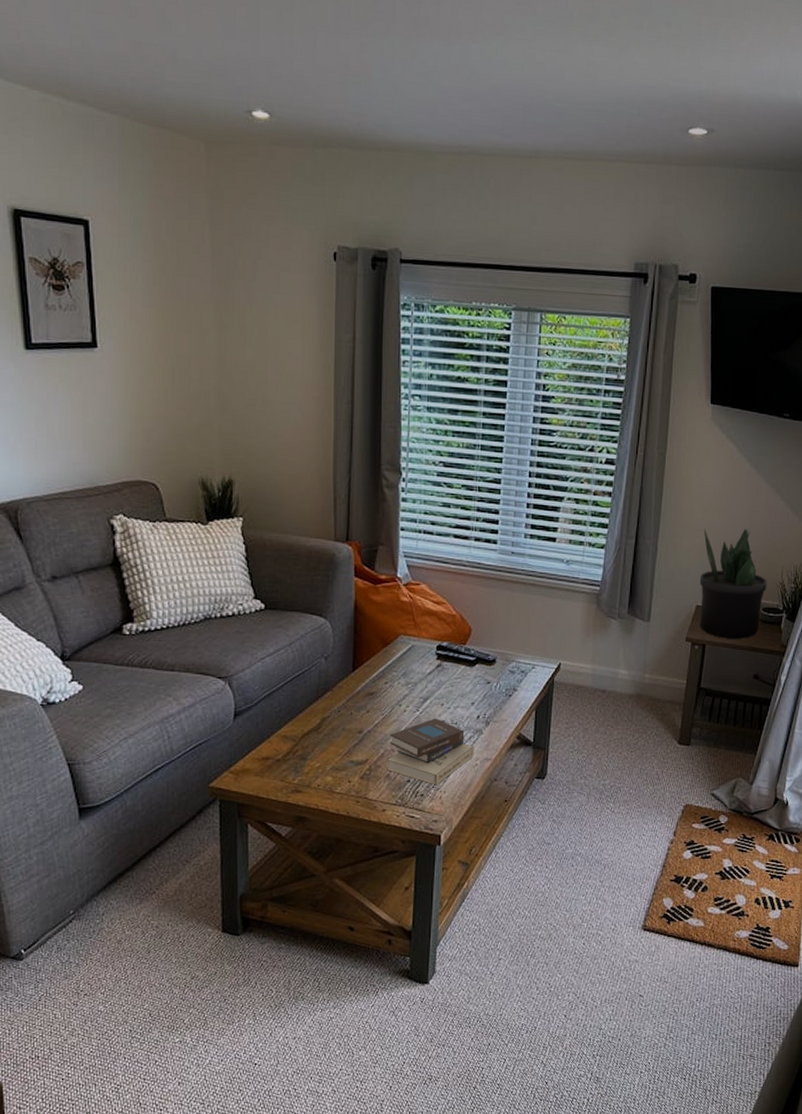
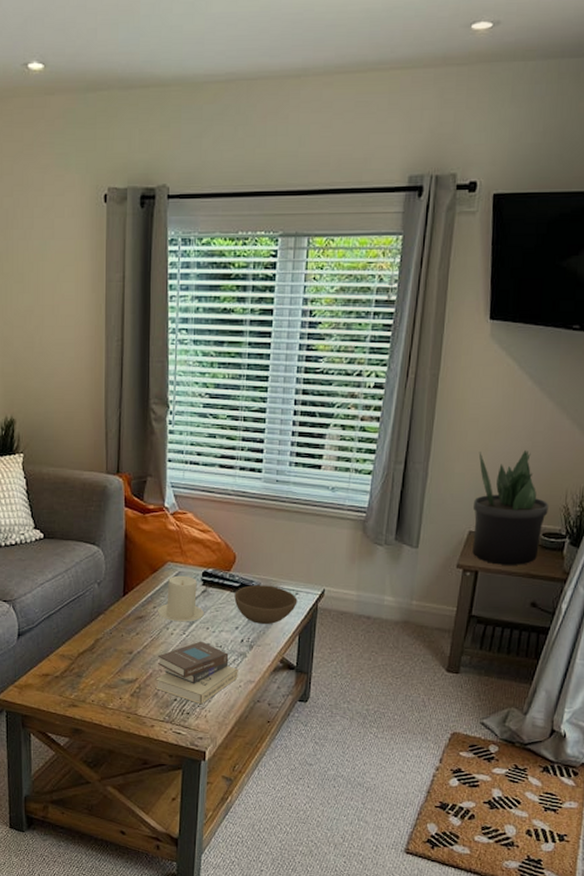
candle: none [390,649,438,698] -> present [158,575,204,622]
bowl: none [470,659,534,699] -> present [234,585,298,624]

